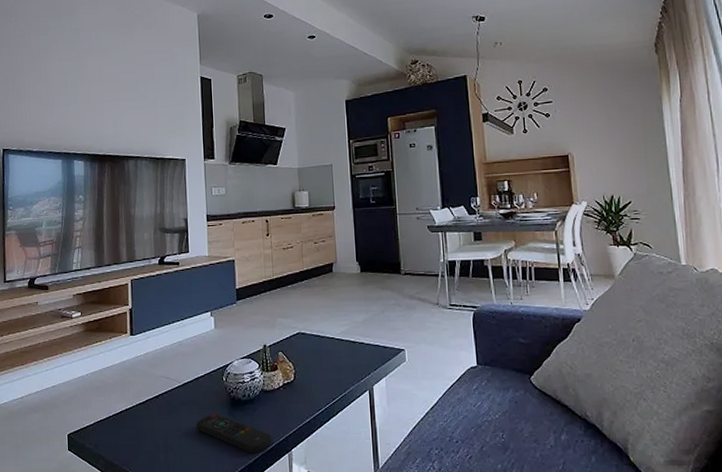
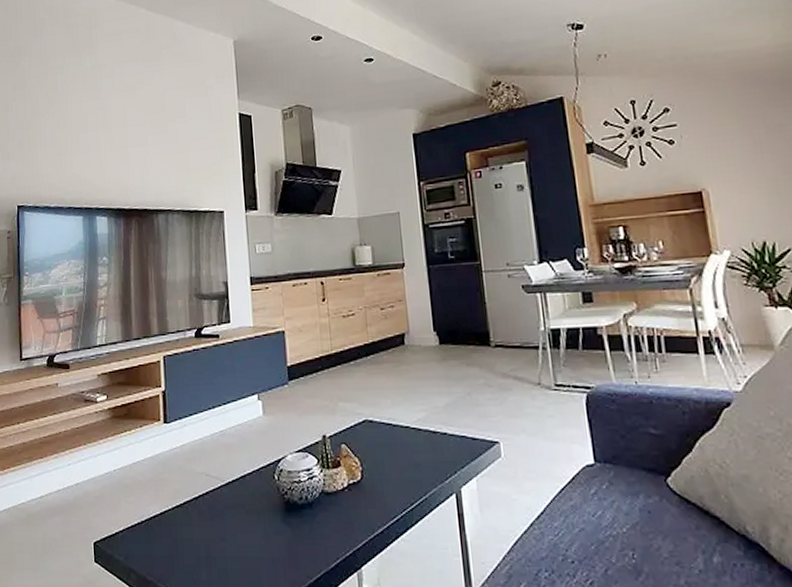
remote control: present [196,413,271,454] -> none [243,520,336,571]

